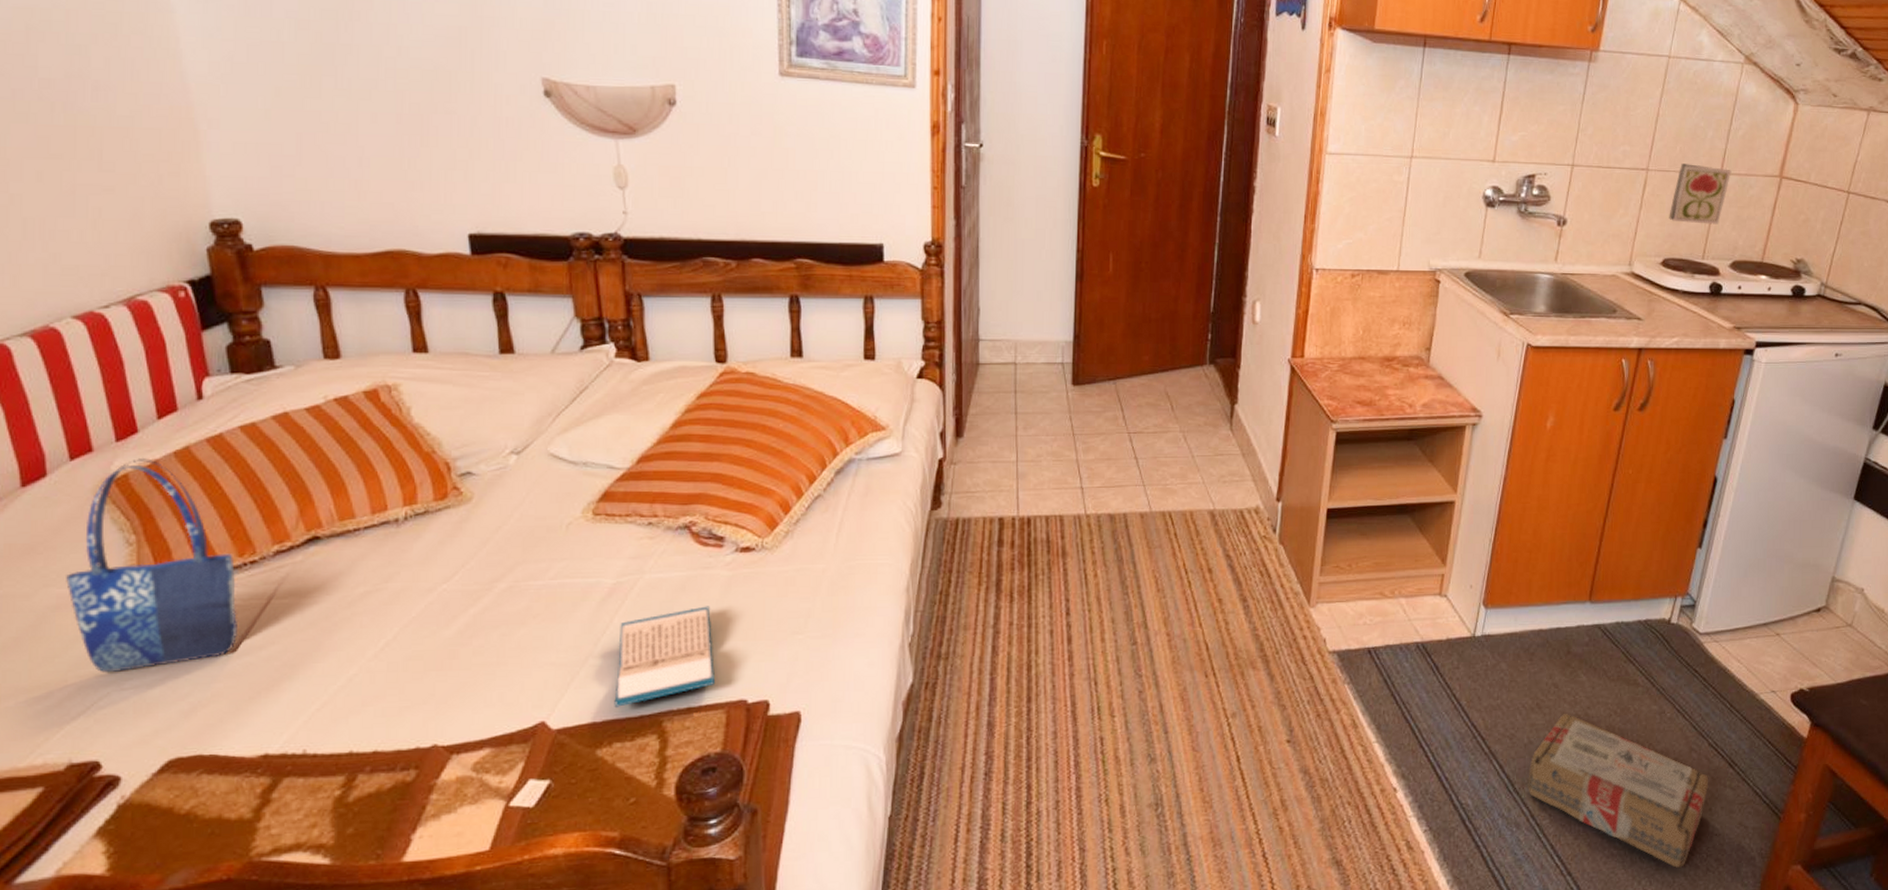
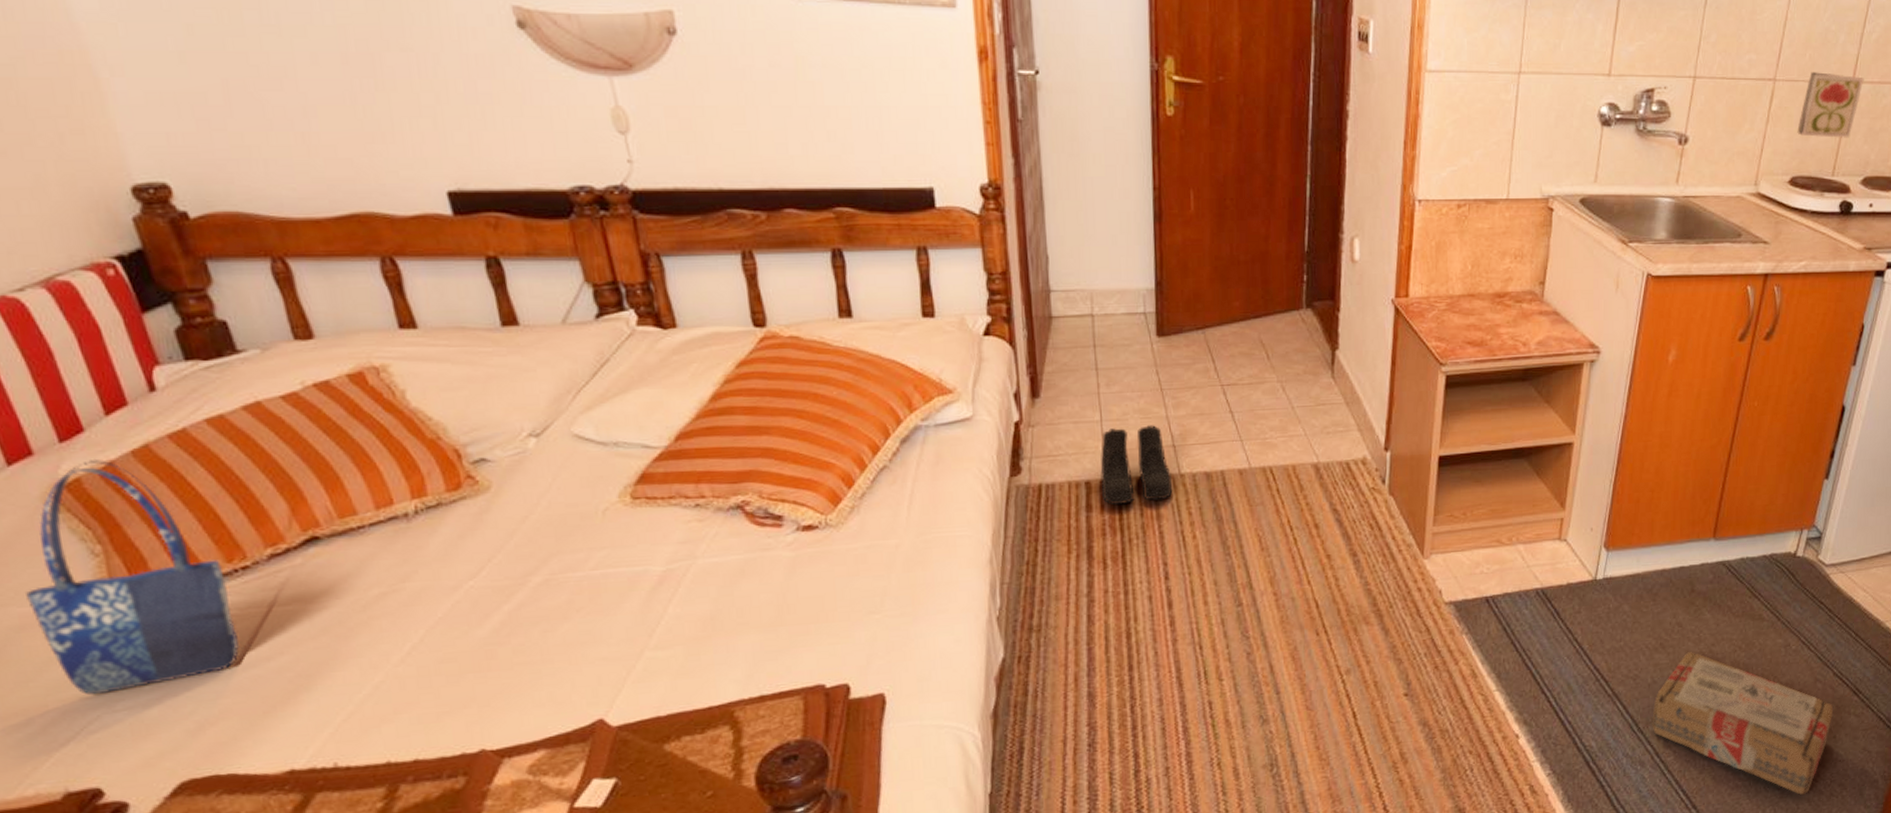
hardback book: present [614,606,716,707] -> none [675,589,788,700]
boots: none [1013,467,1078,541] -> present [1100,425,1172,505]

